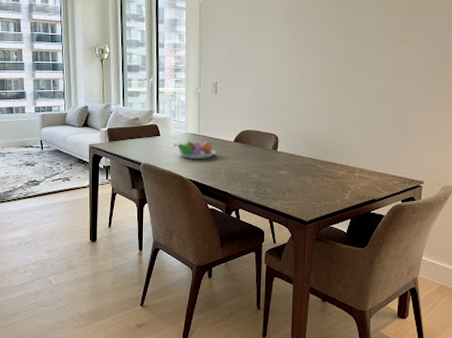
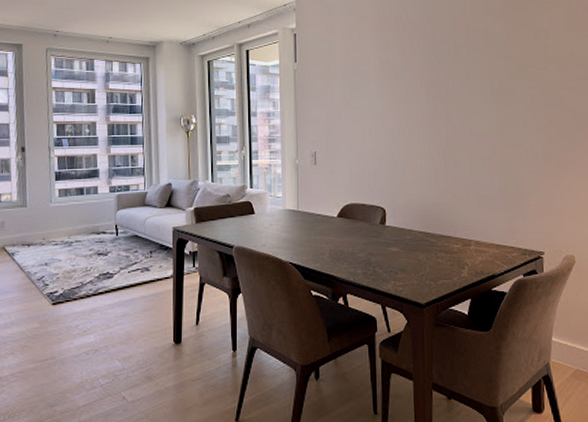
fruit bowl: present [174,139,215,160] -> none [271,216,317,240]

